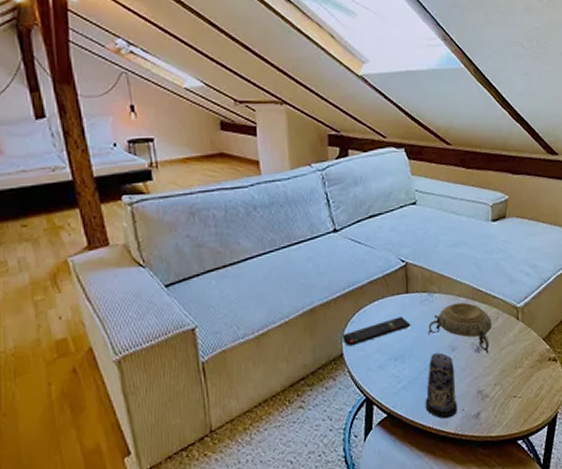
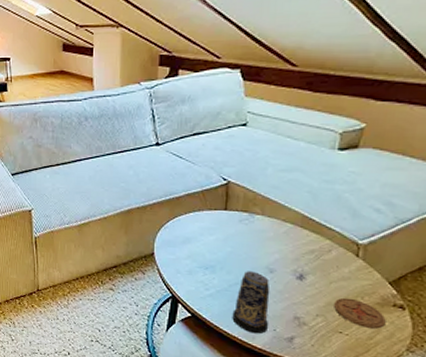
remote control: present [342,316,411,347] -> none [155,230,226,248]
decorative bowl: present [427,302,492,354] -> none [243,227,322,283]
coaster: none [507,360,546,387] -> present [334,297,386,329]

